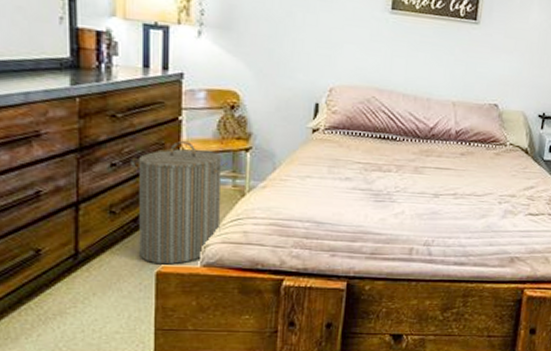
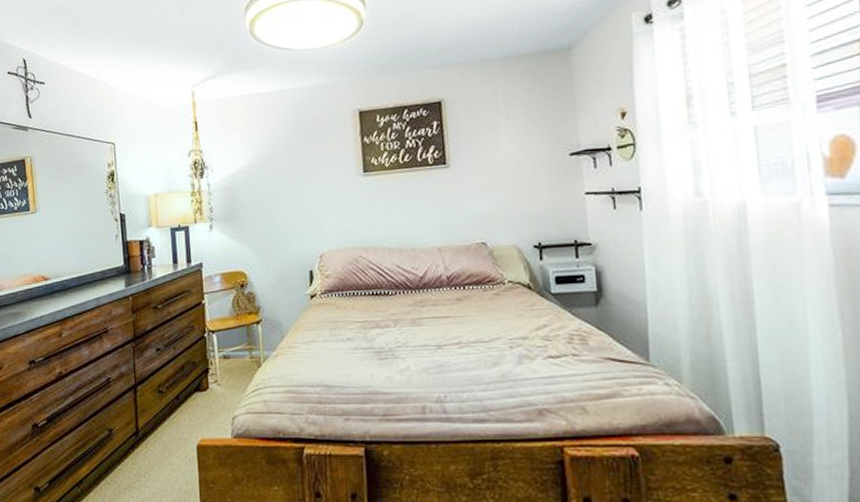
laundry hamper: present [130,141,229,265] -> none [170,322,245,438]

